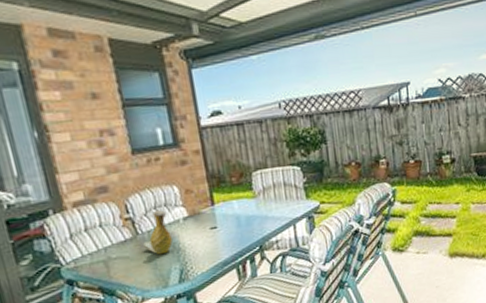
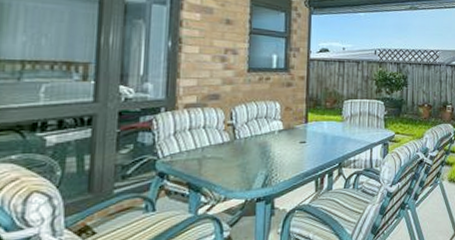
vase: present [143,209,173,255] -> none [238,120,265,160]

